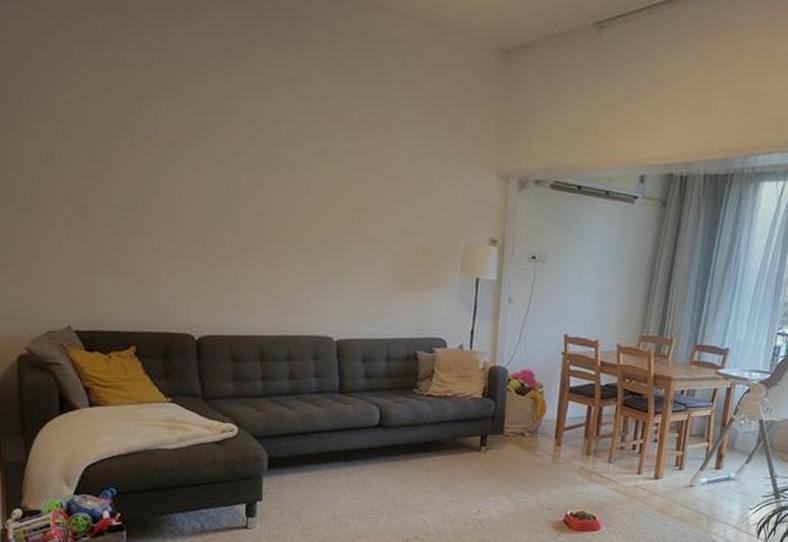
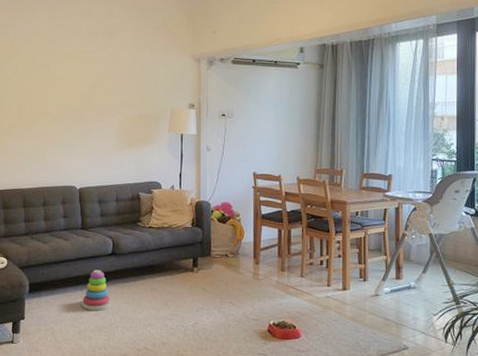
stacking toy: none [337,444,376,494] -> present [81,269,111,311]

